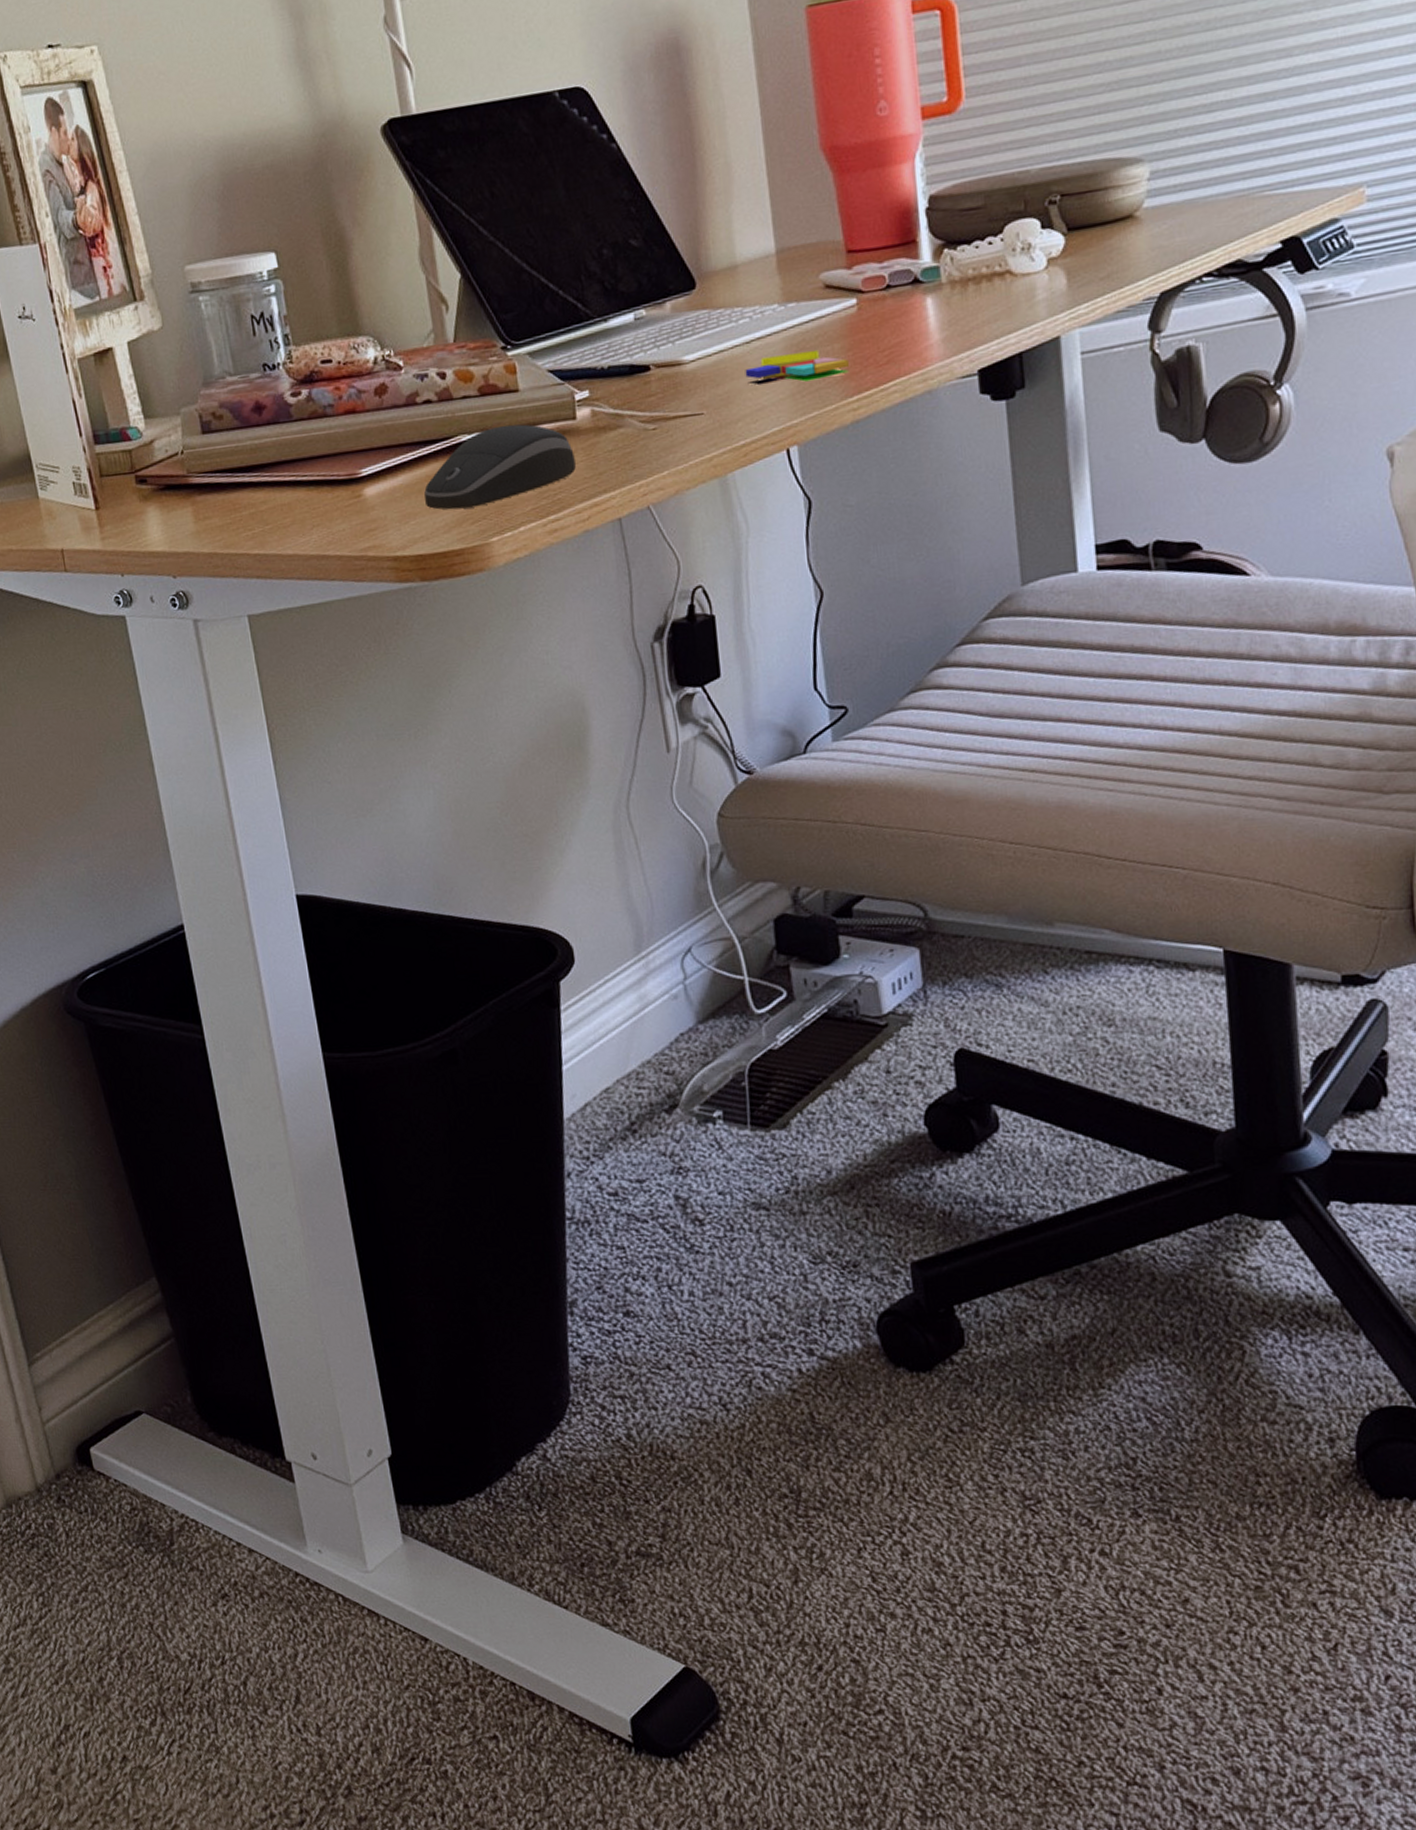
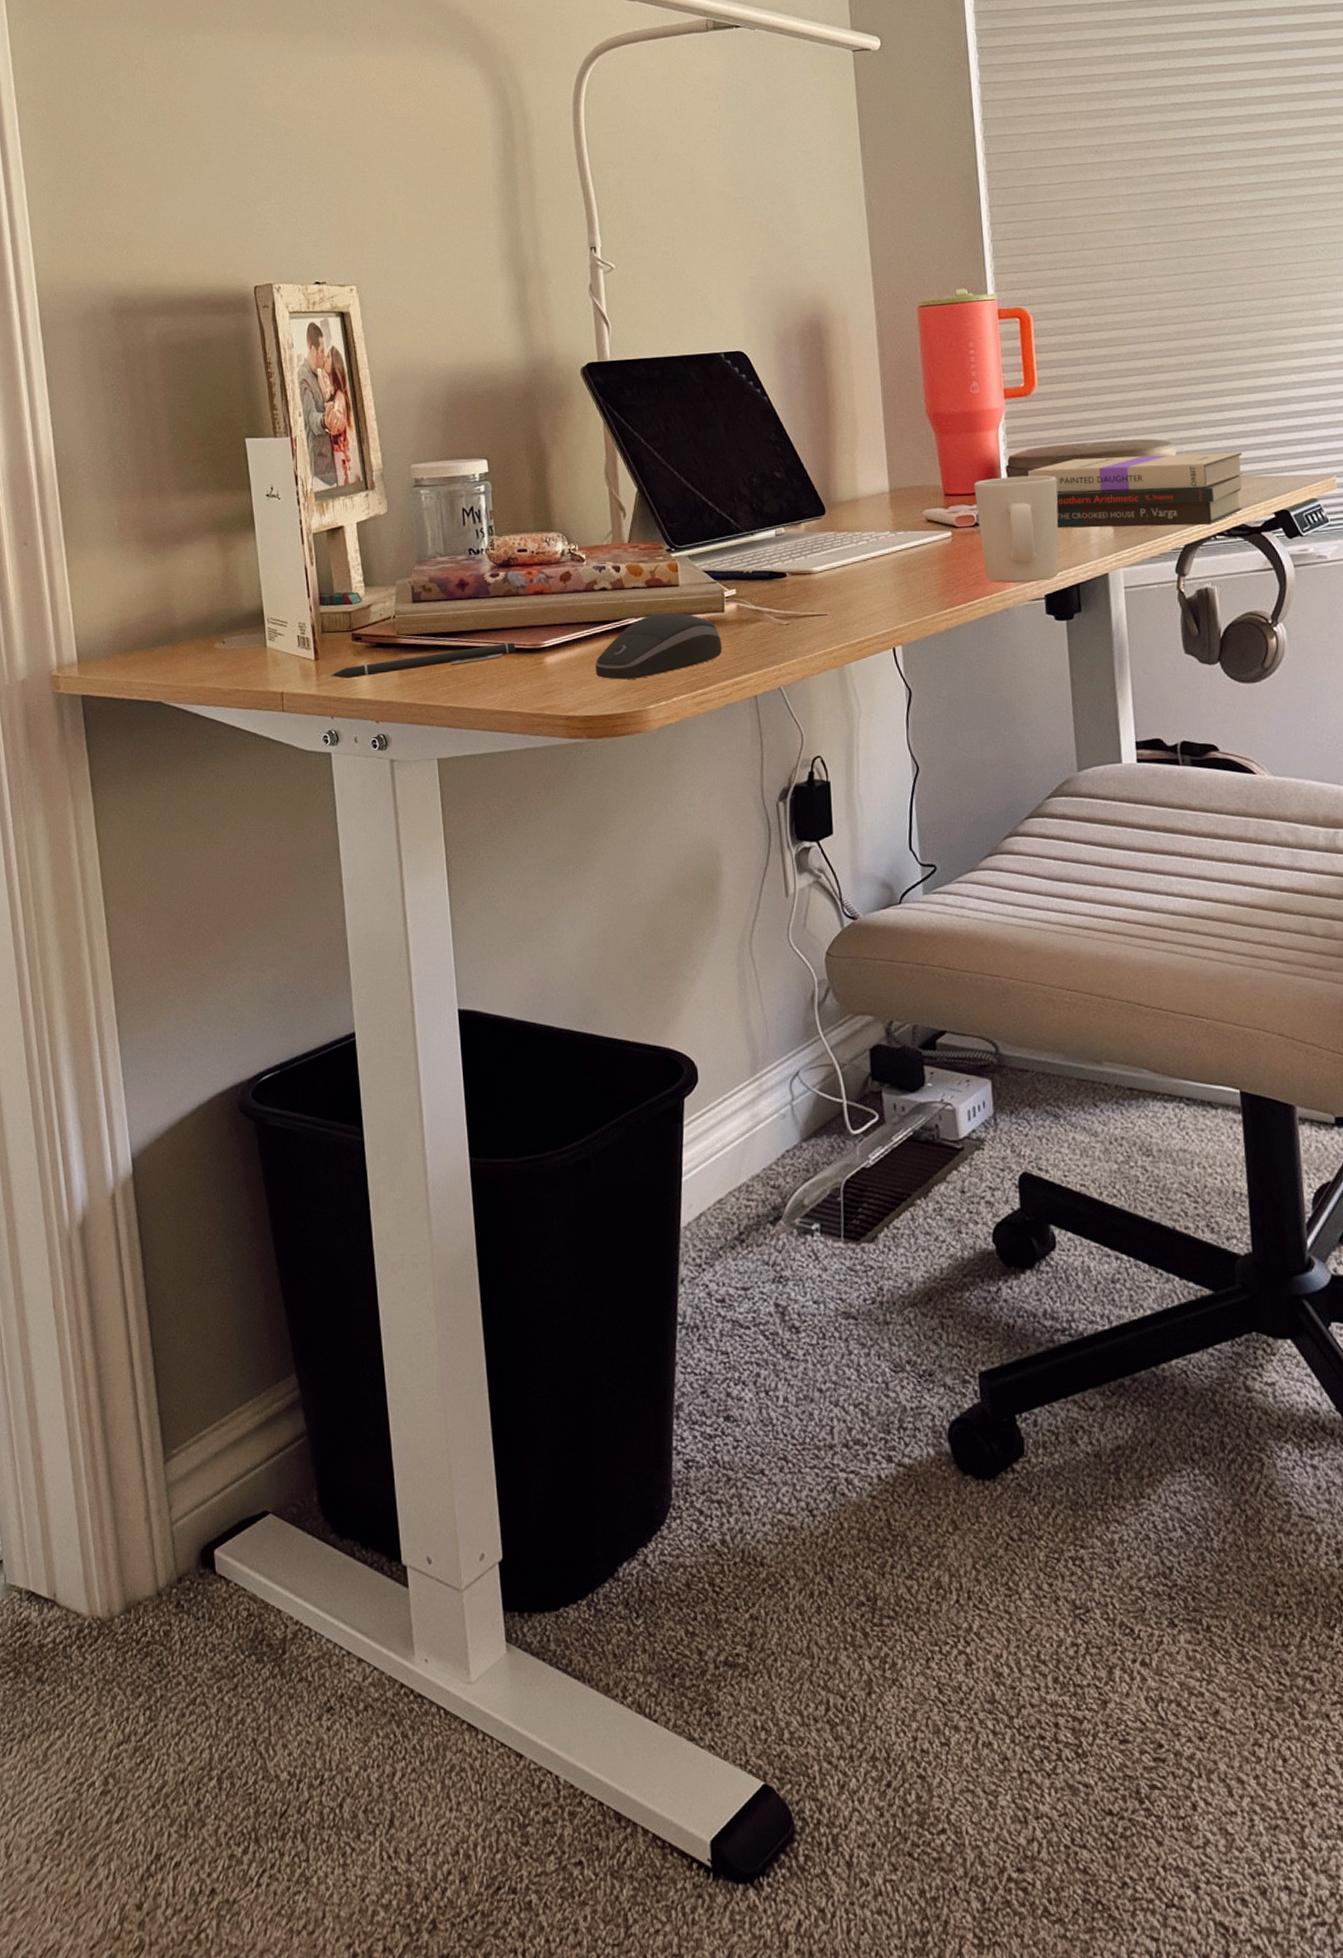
pen: none [115,473,329,530] -> present [330,642,516,679]
sticky notes: present [745,349,849,386] -> none [862,570,944,595]
mug: none [884,215,996,360] -> present [974,475,1059,584]
books: none [953,164,1240,284] -> present [1027,451,1243,529]

